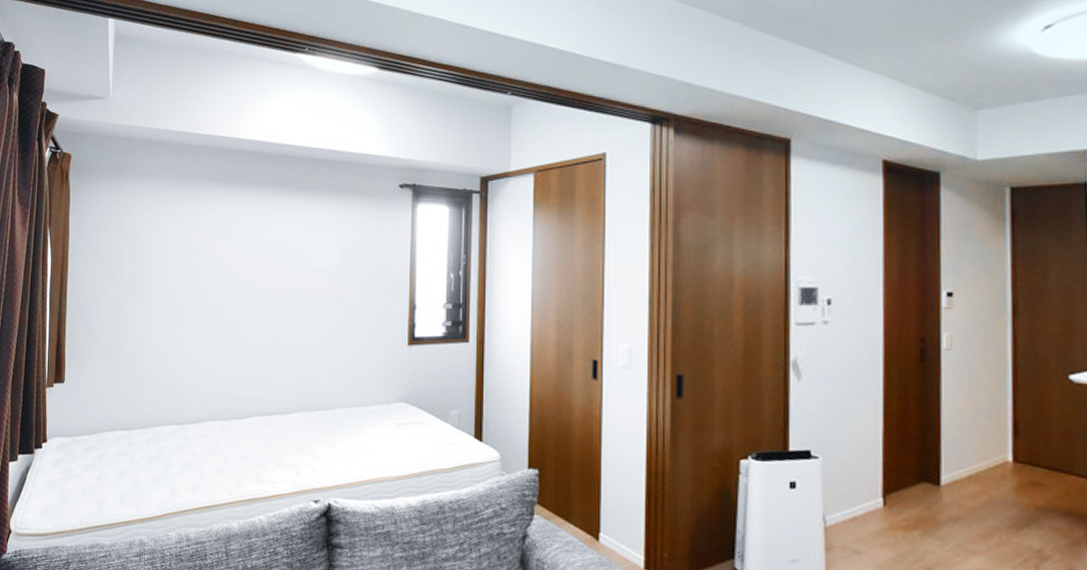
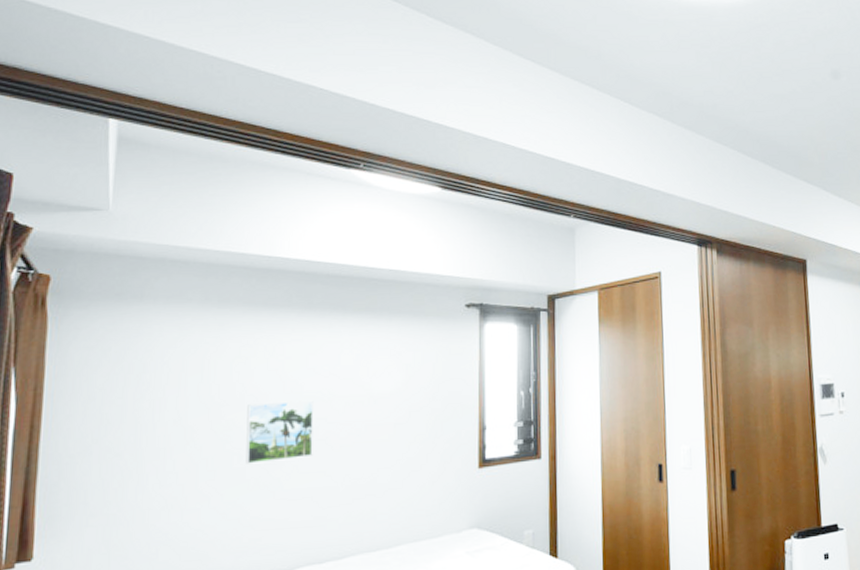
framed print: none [211,269,265,322] -> present [246,400,314,464]

